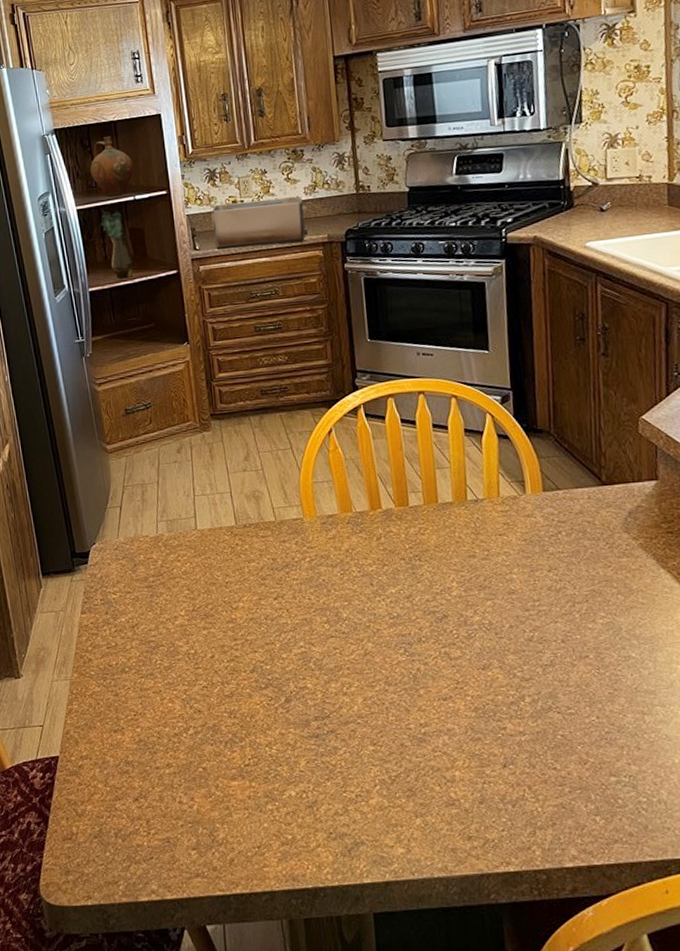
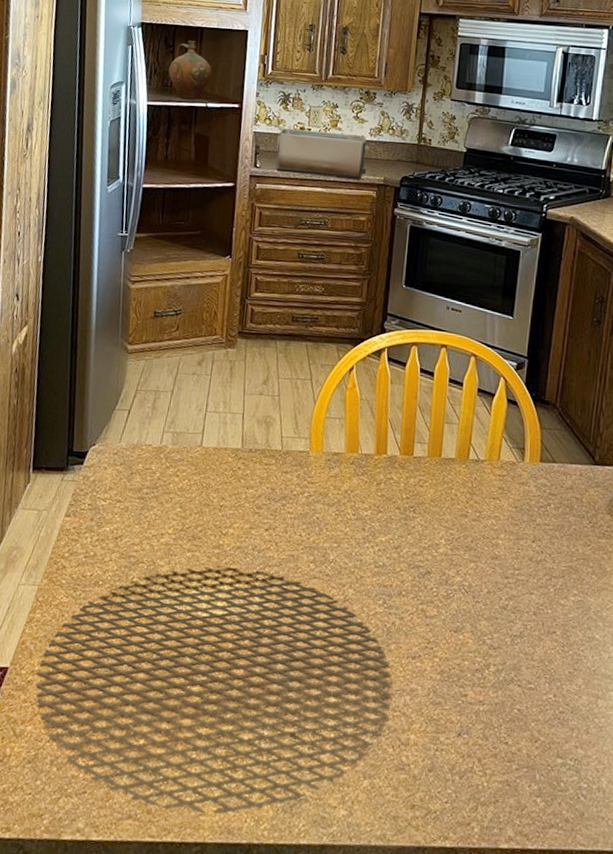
place mat: none [87,638,431,866] -> present [36,566,393,814]
vase: present [100,210,135,279] -> none [168,110,194,181]

